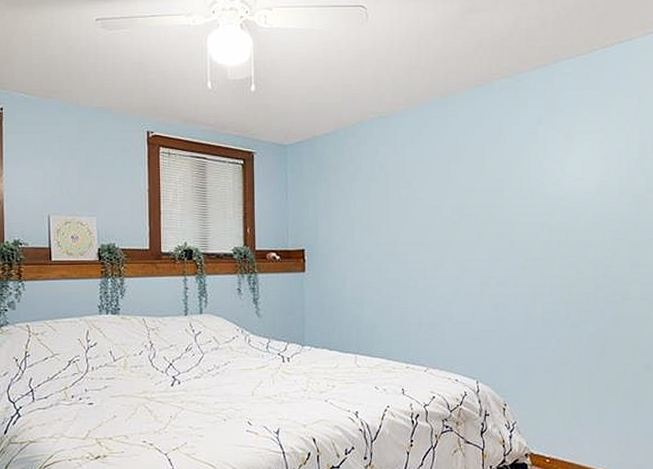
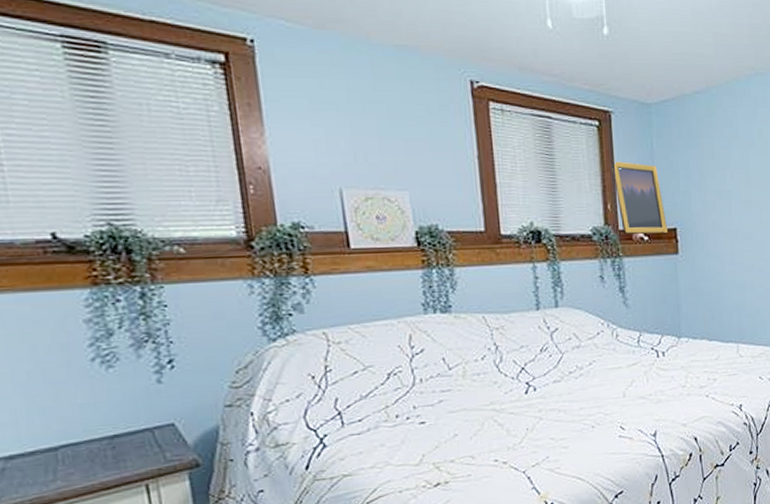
picture frame: none [252,192,297,255] -> present [612,160,668,235]

